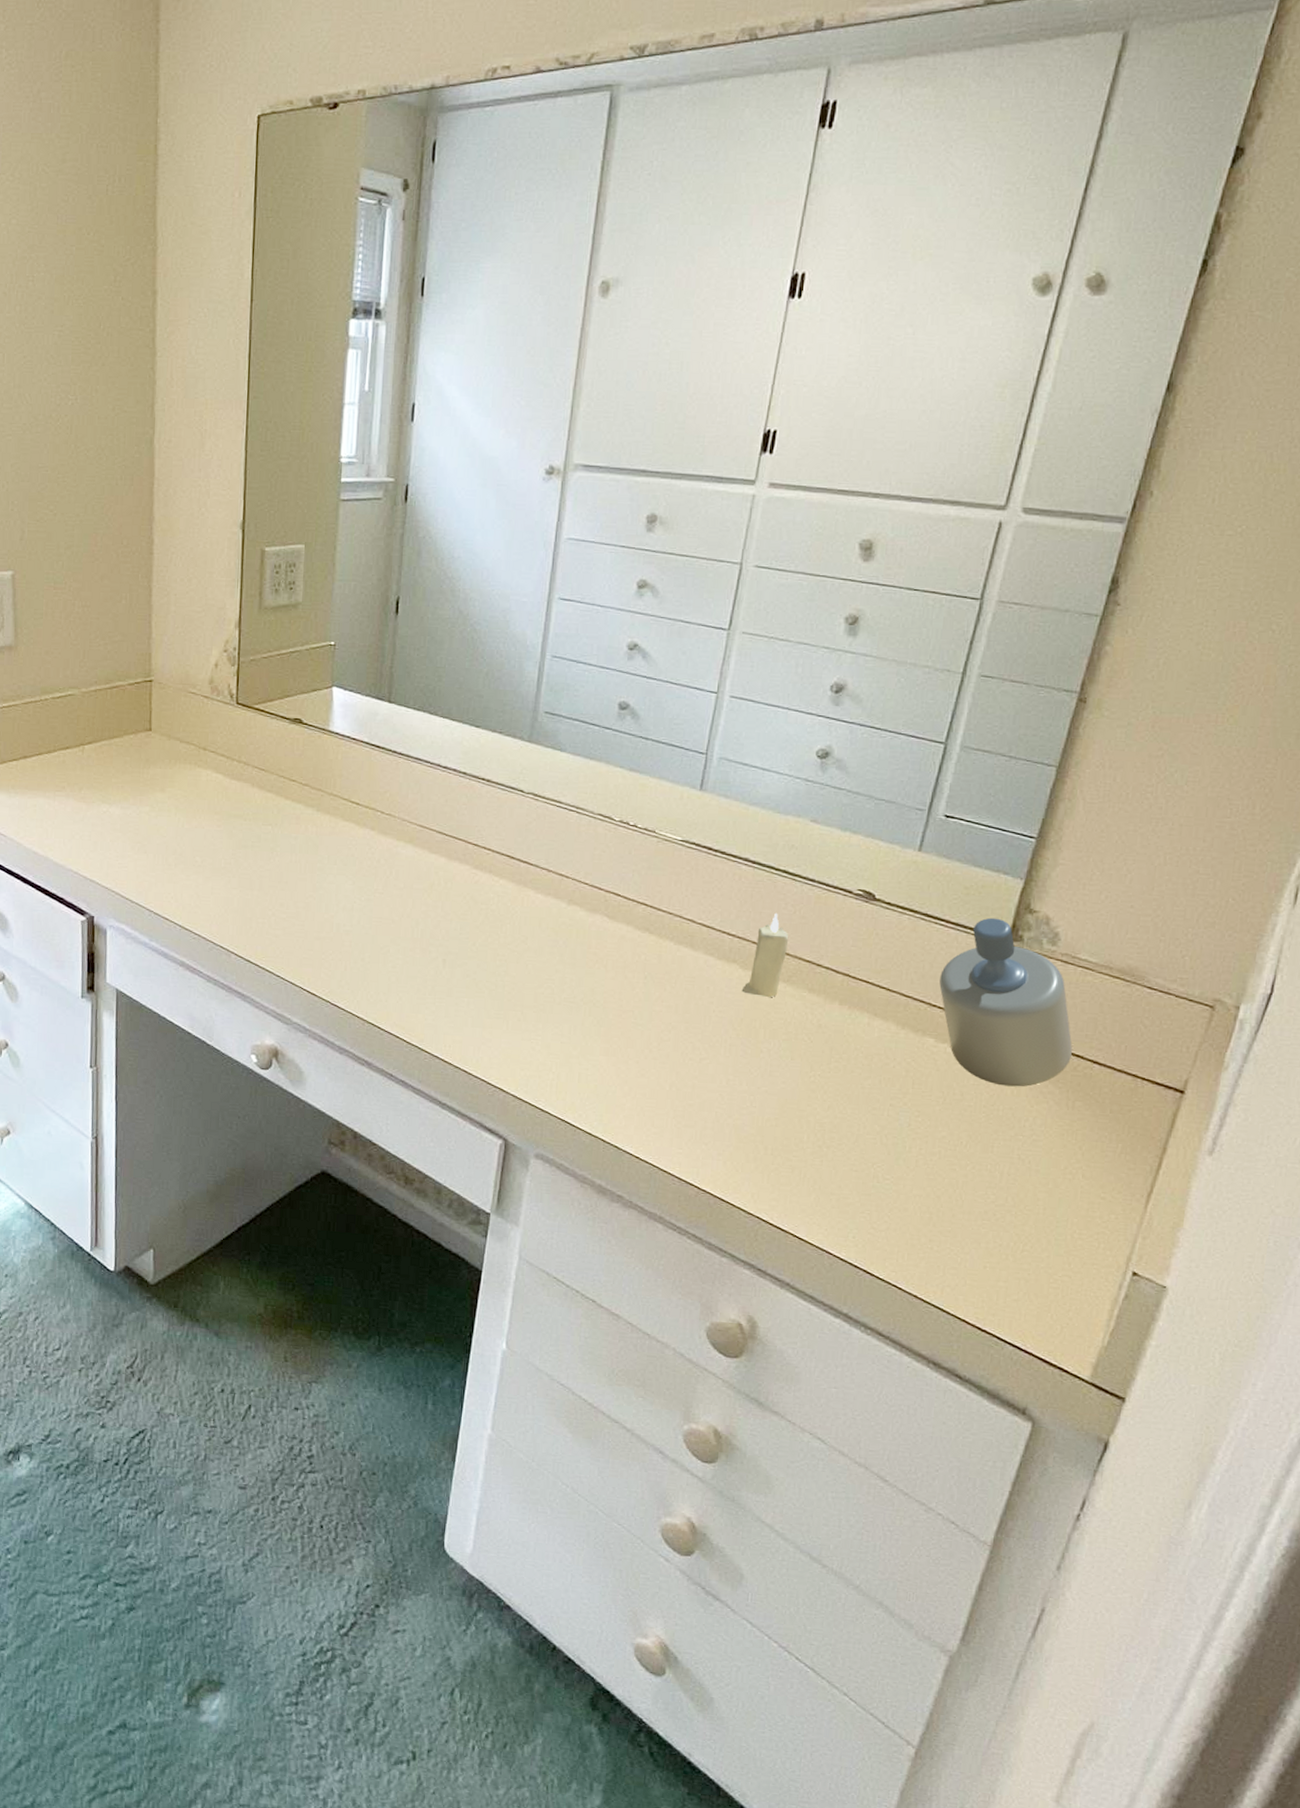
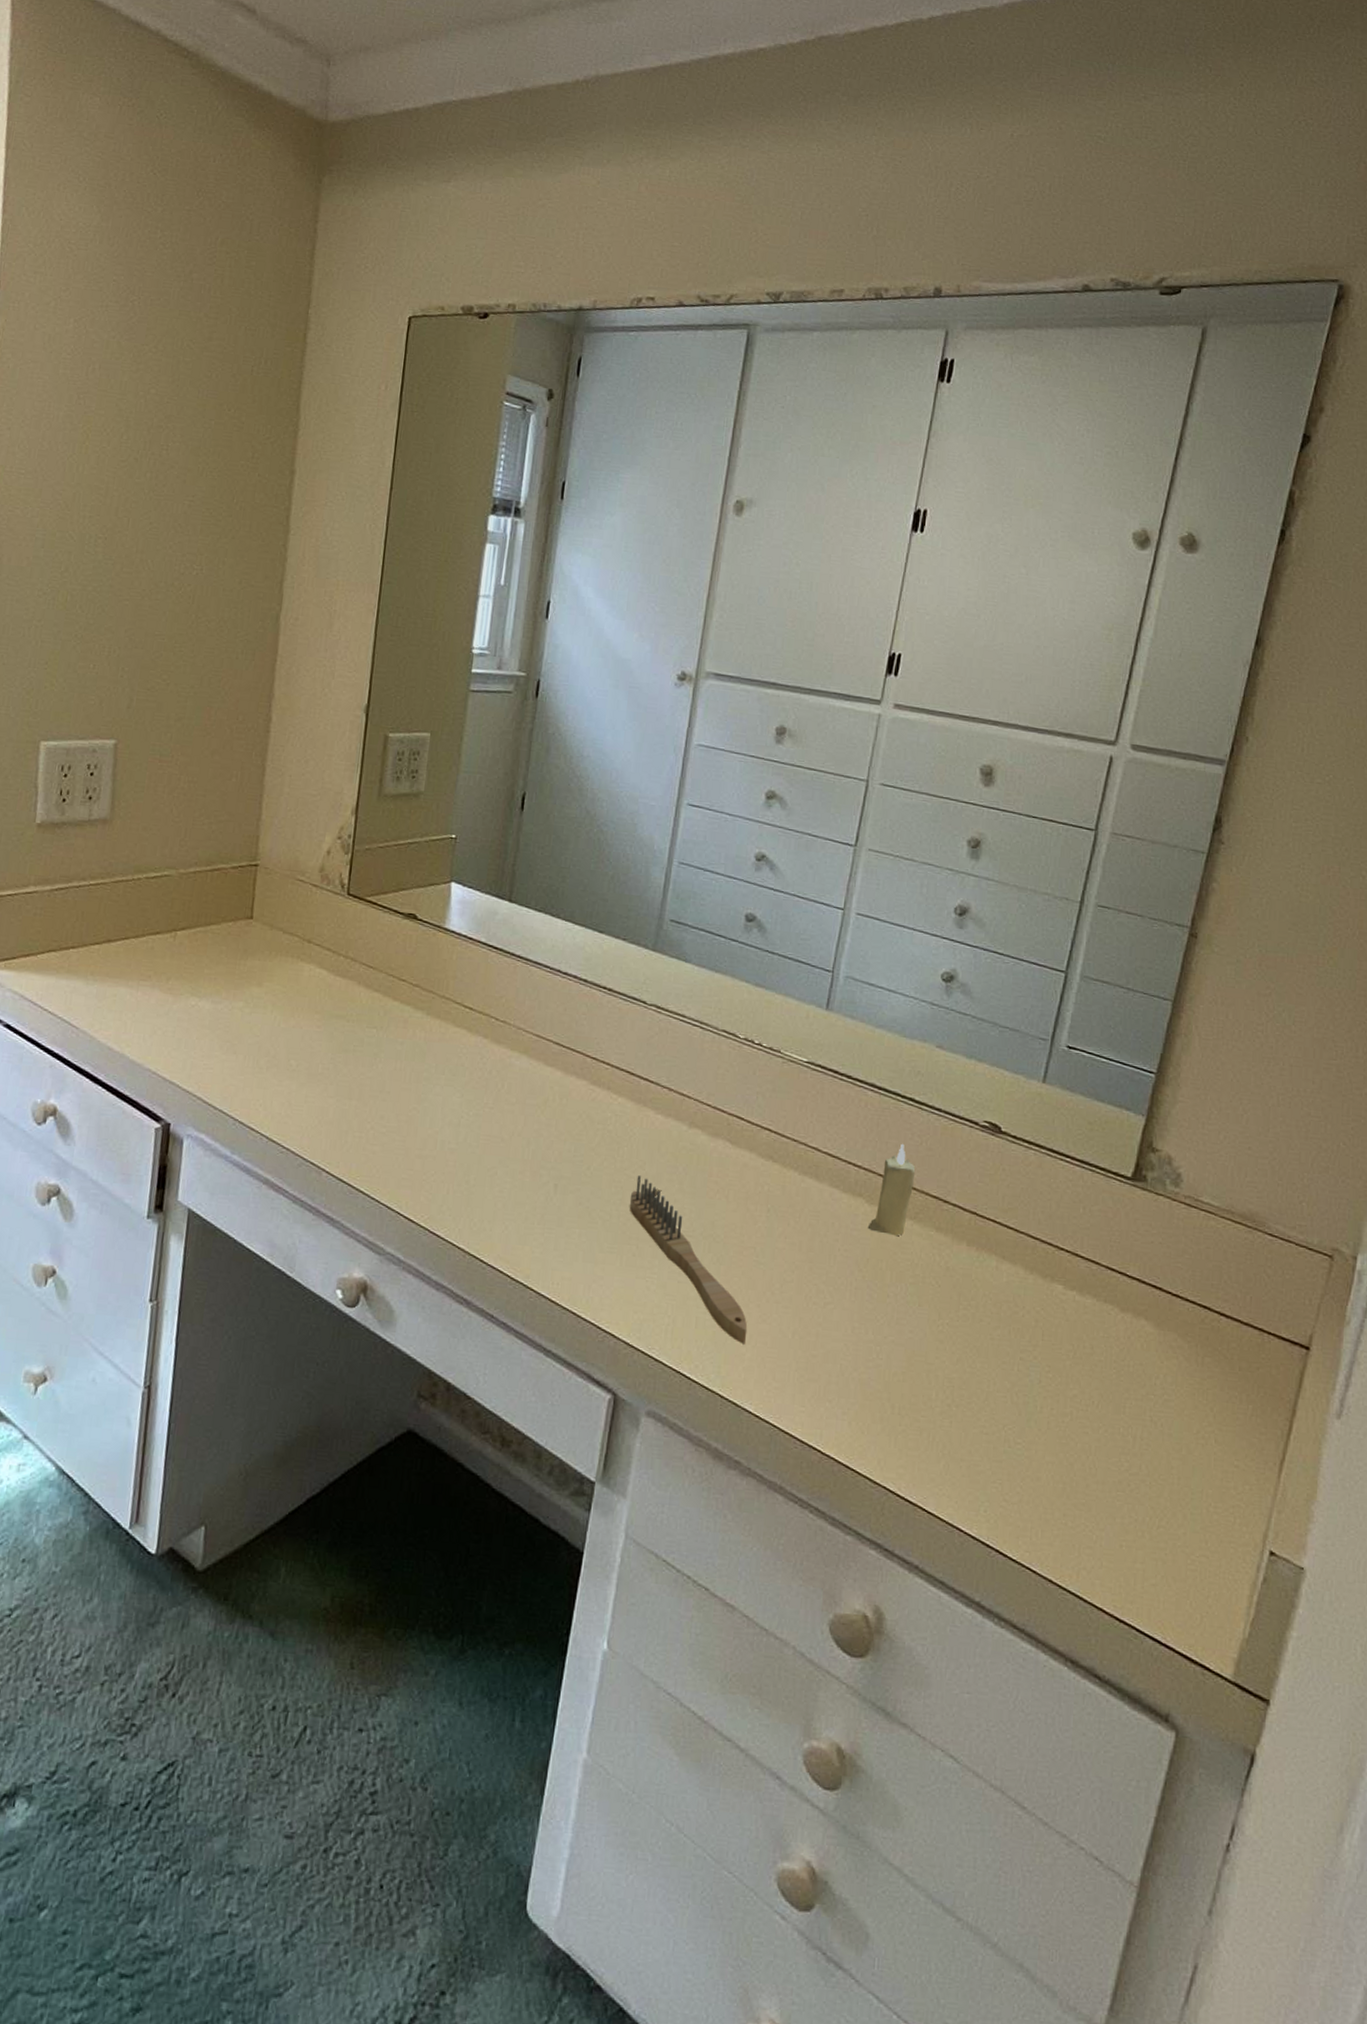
wire brush: none [513,949,627,1096] -> present [629,1175,748,1345]
soap dispenser: present [939,917,1073,1087] -> none [1066,1155,1199,1341]

